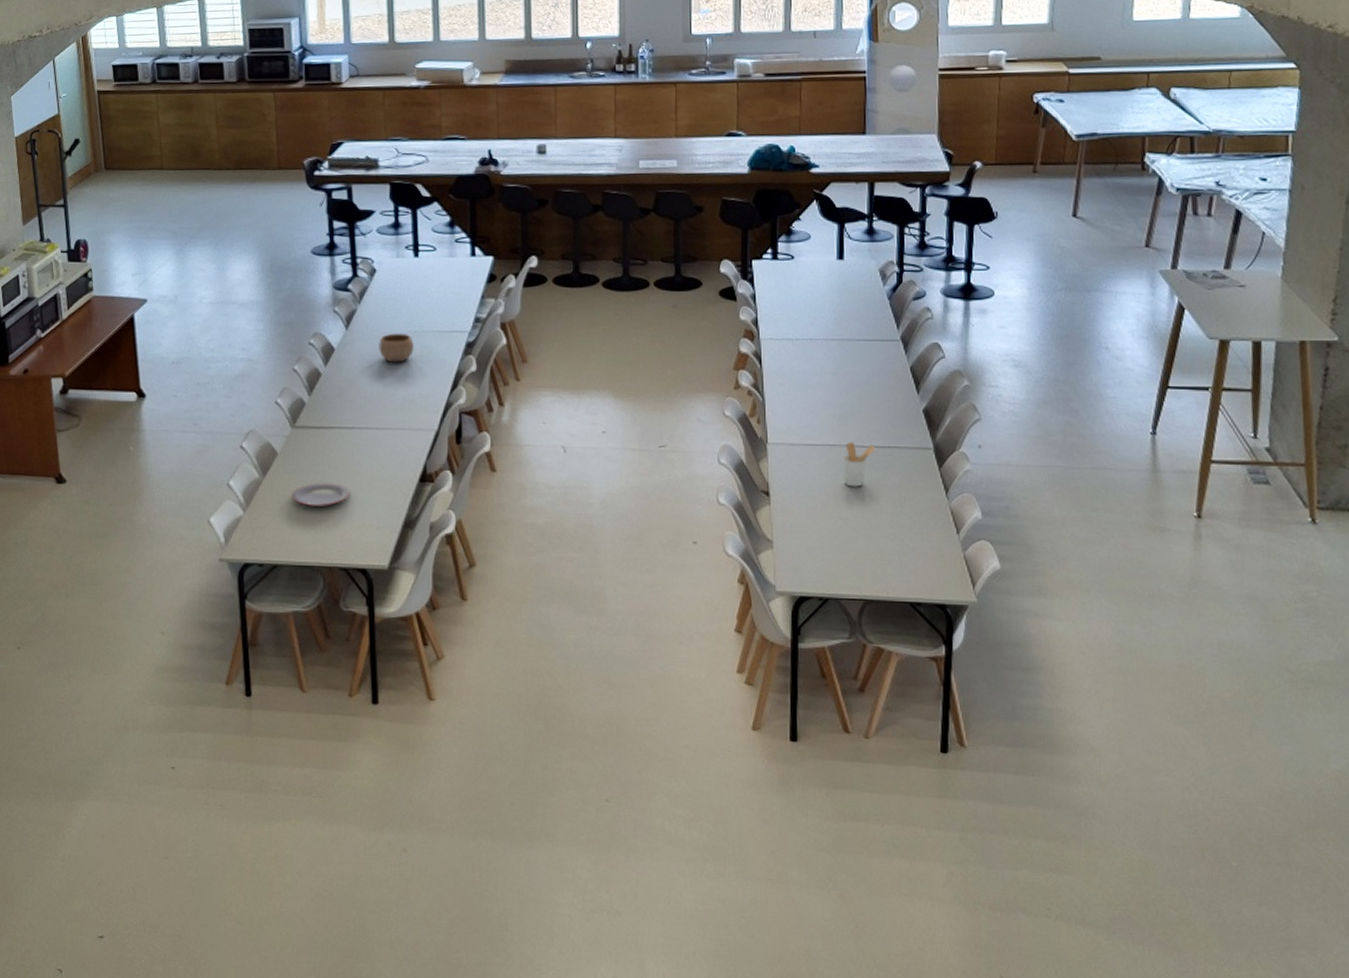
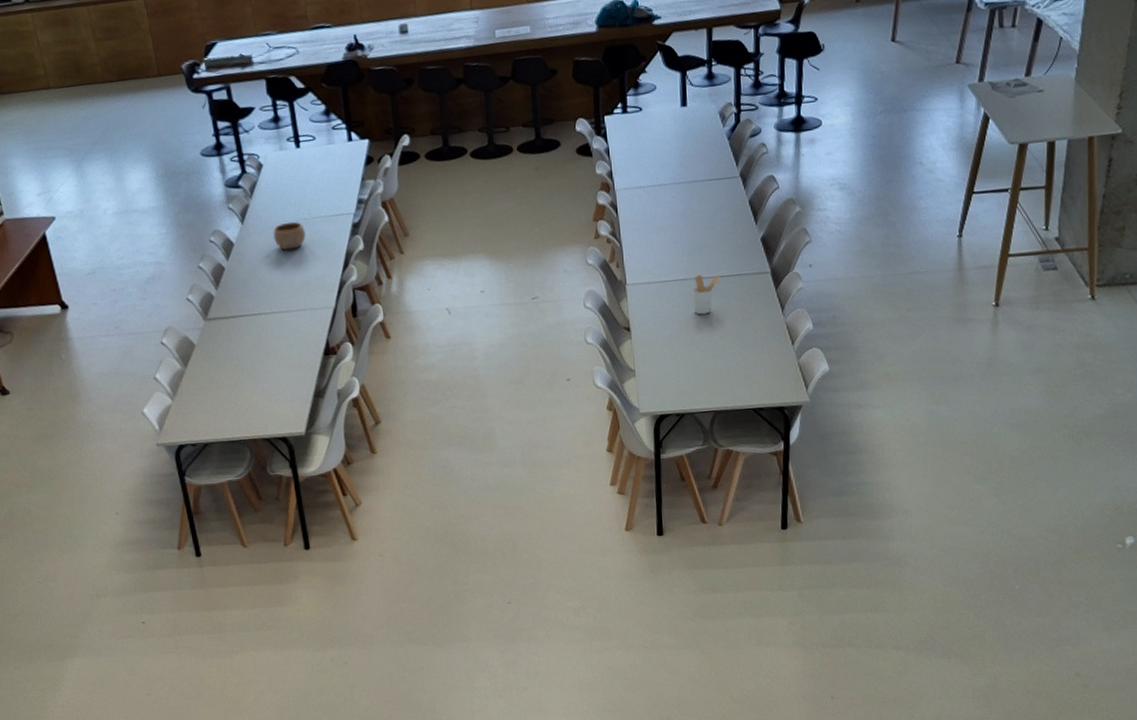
plate: present [291,483,350,506] -> none [212,365,264,389]

